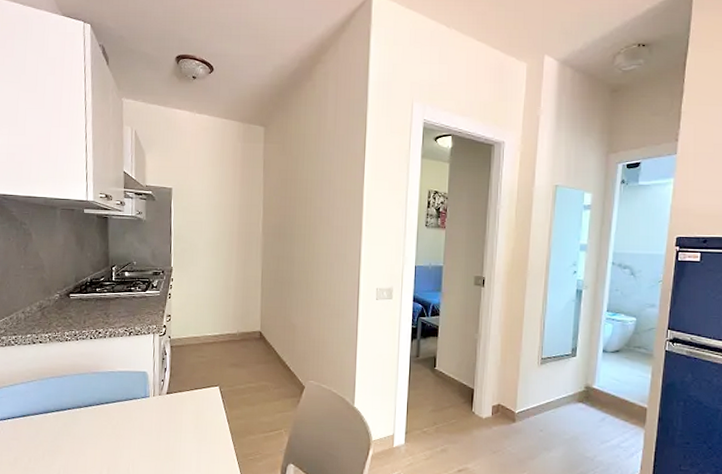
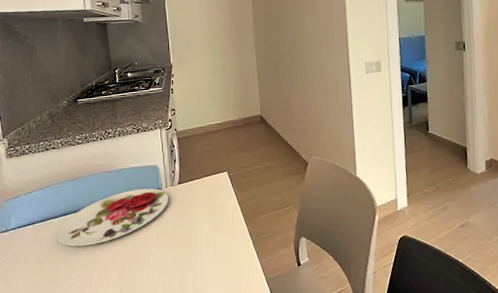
plate: none [35,394,155,447] -> present [56,188,168,247]

